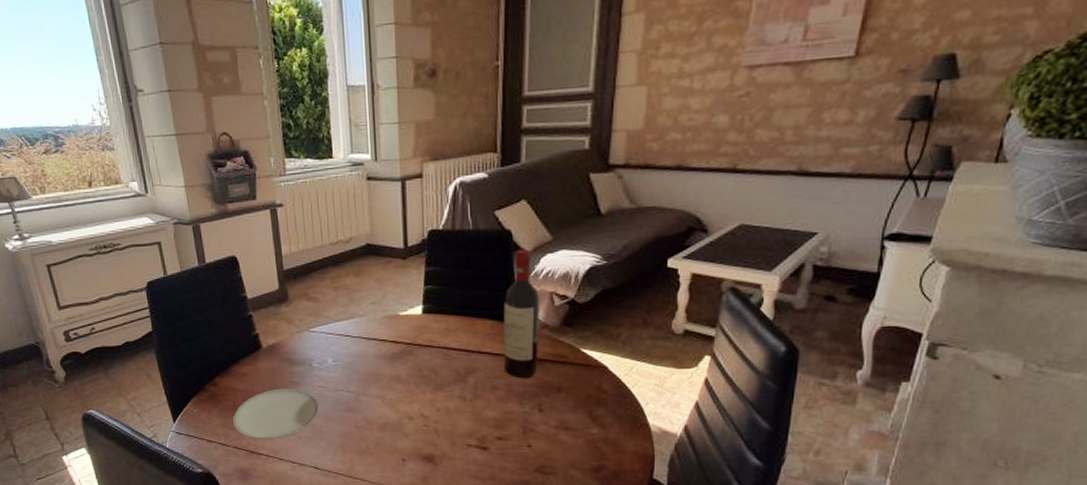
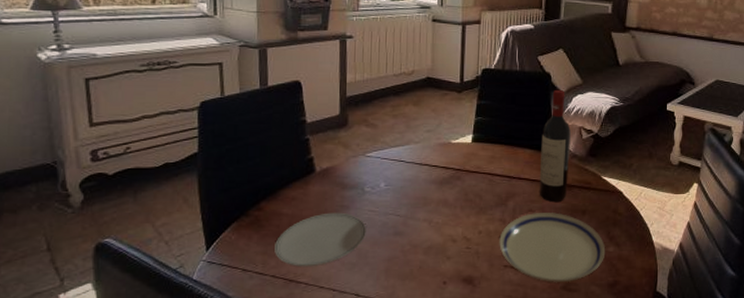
plate: none [460,390,588,465] -> present [499,213,606,283]

